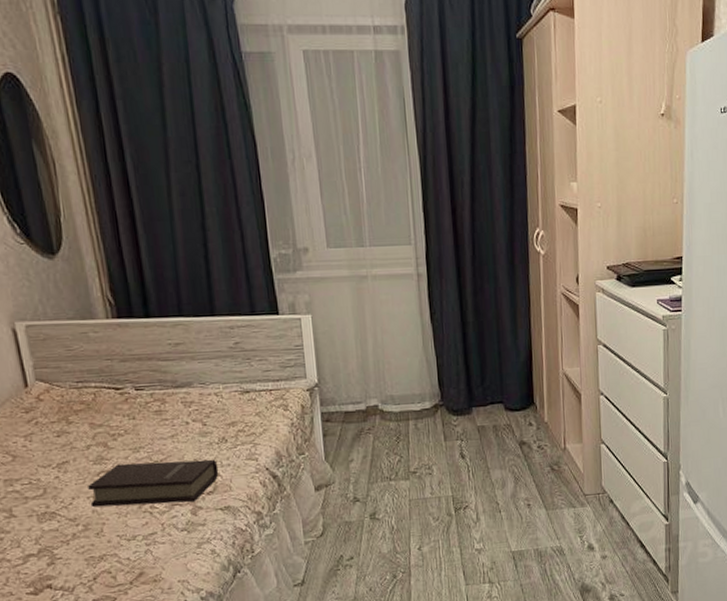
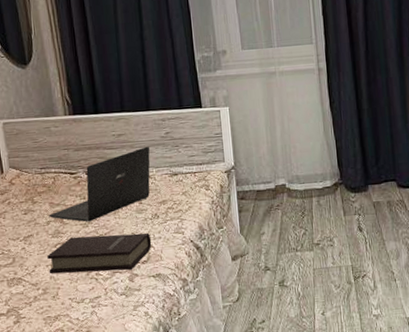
laptop: none [88,358,216,447] -> present [48,146,150,222]

